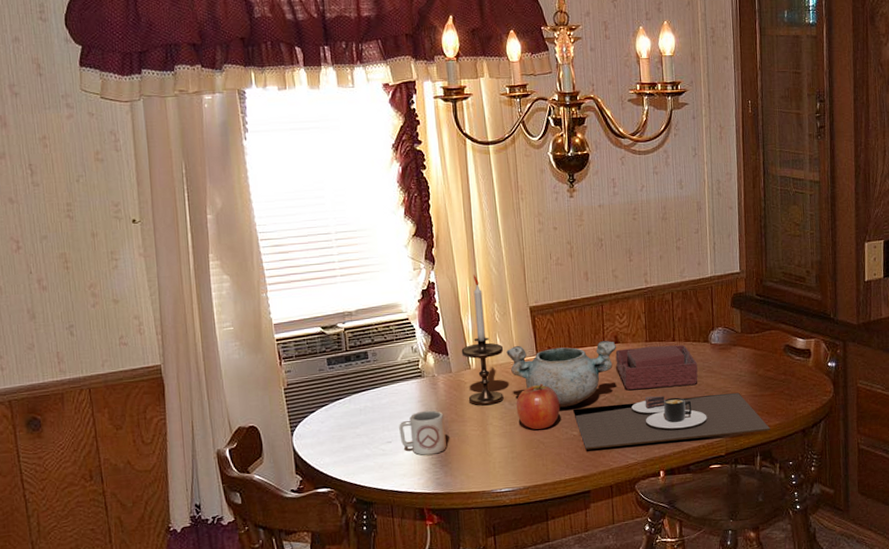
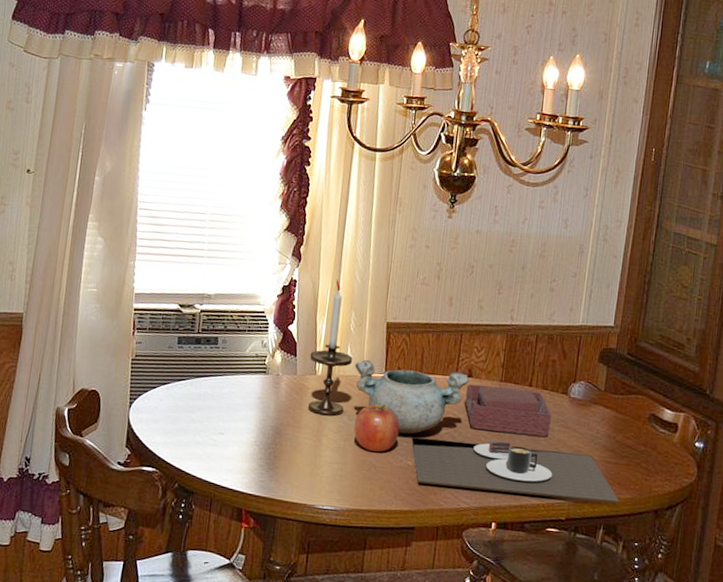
cup: present [399,410,446,455] -> none [233,408,281,456]

